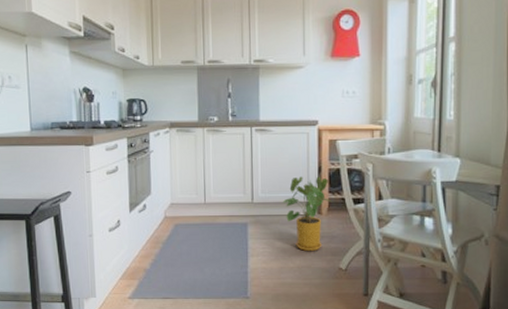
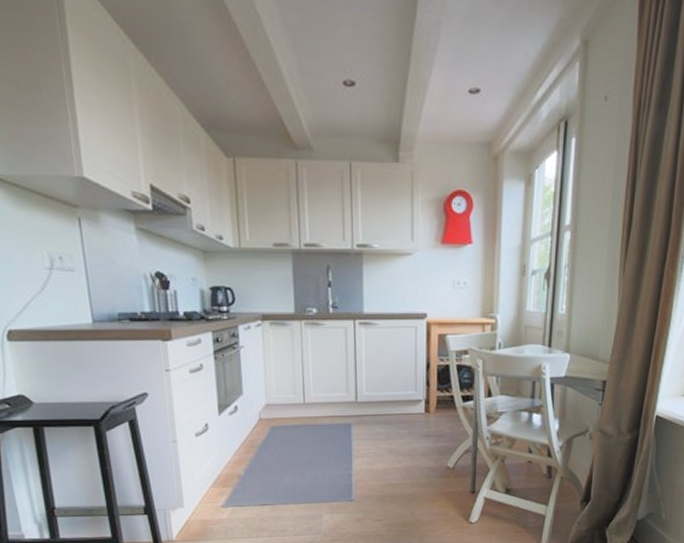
house plant: present [282,176,331,251] -> none [388,373,439,451]

